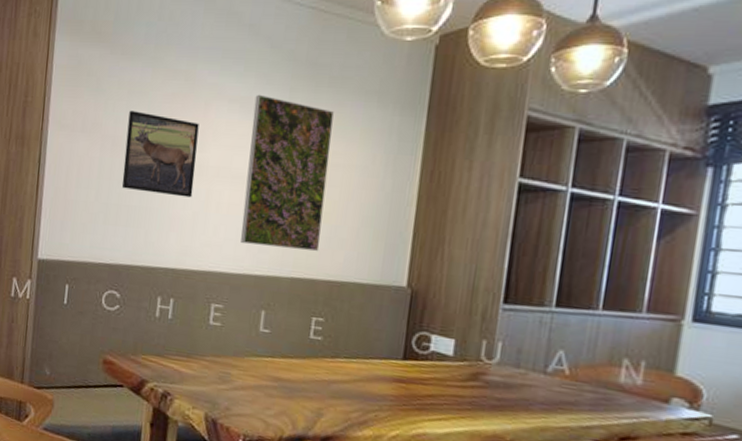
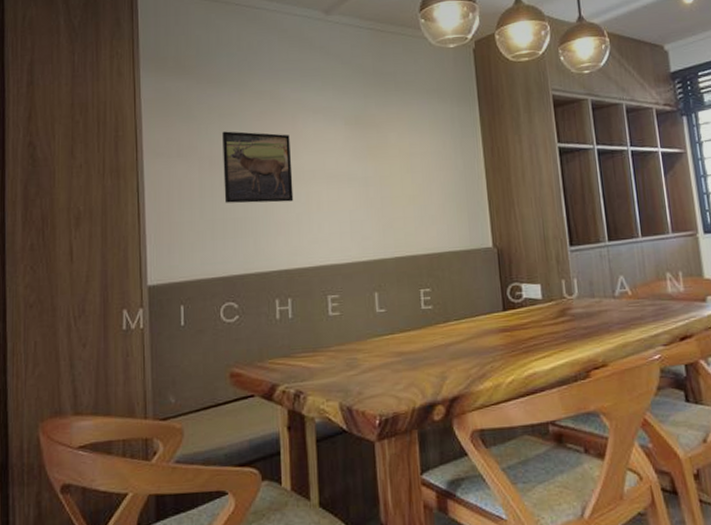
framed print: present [241,94,334,252] -> none [335,103,415,235]

